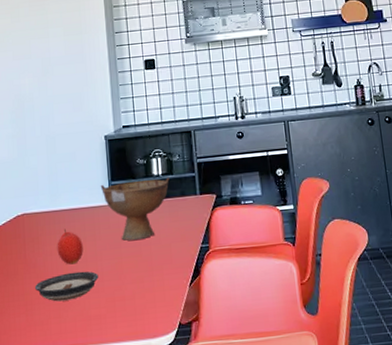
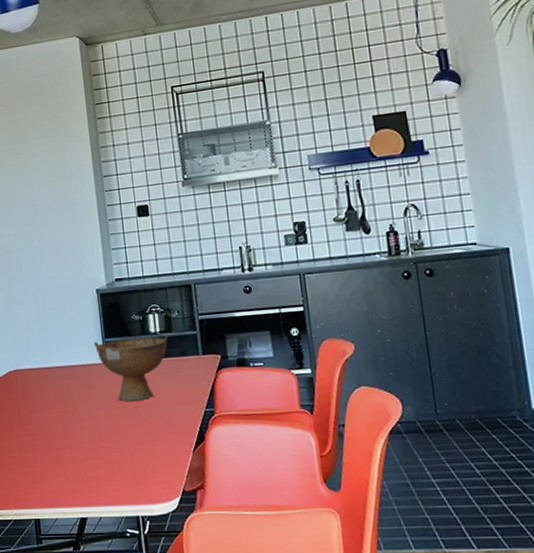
saucer: present [34,271,99,302] -> none [30,431,96,460]
fruit: present [57,229,83,265] -> none [51,387,79,424]

